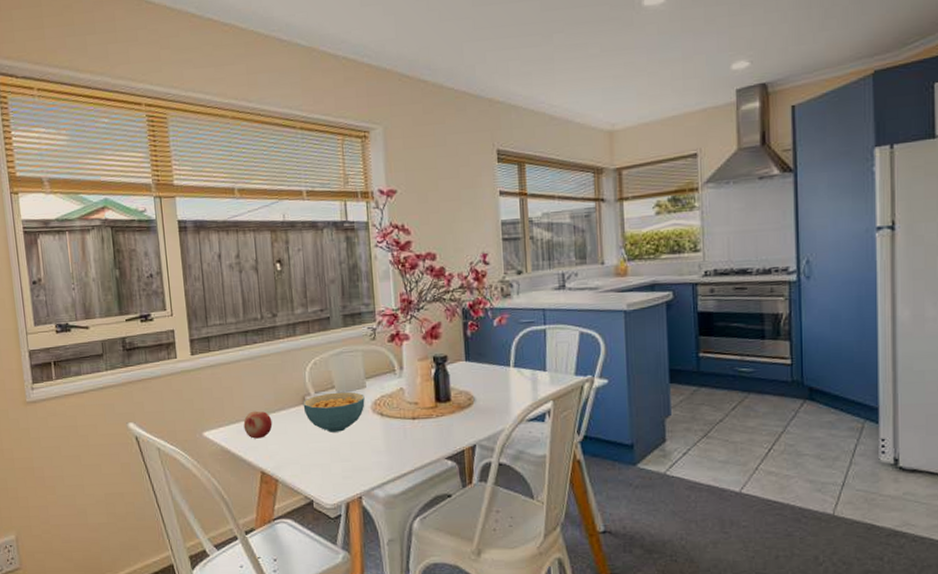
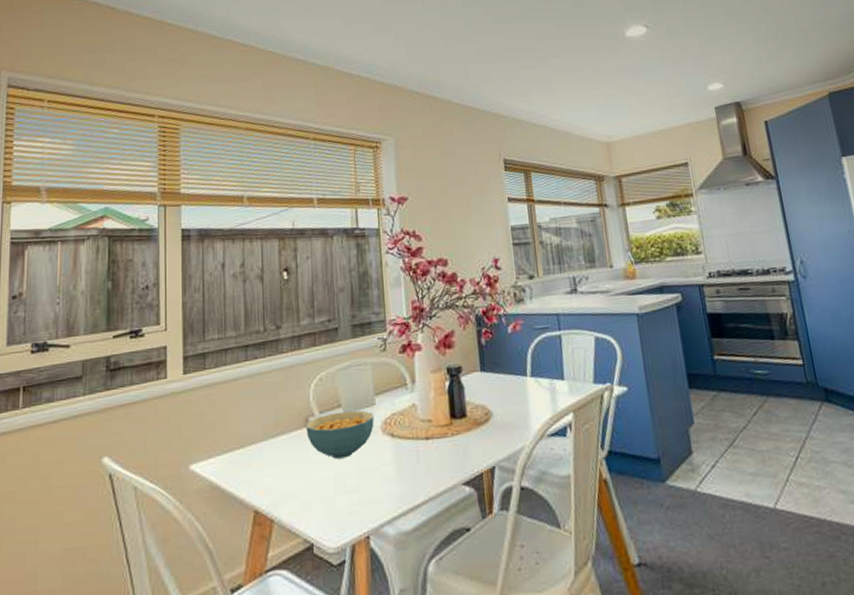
fruit: present [243,411,273,439] -> none [237,436,270,471]

